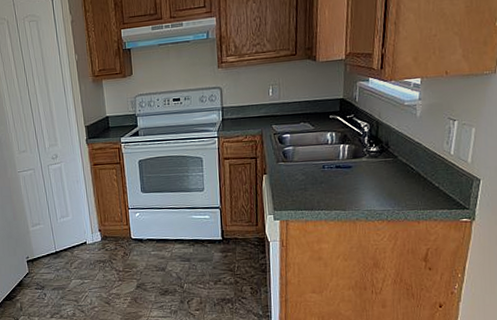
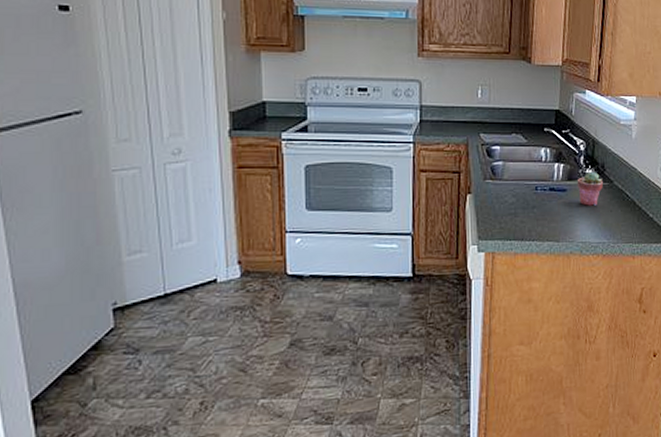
potted succulent: none [361,149,387,179] -> present [577,171,603,206]

